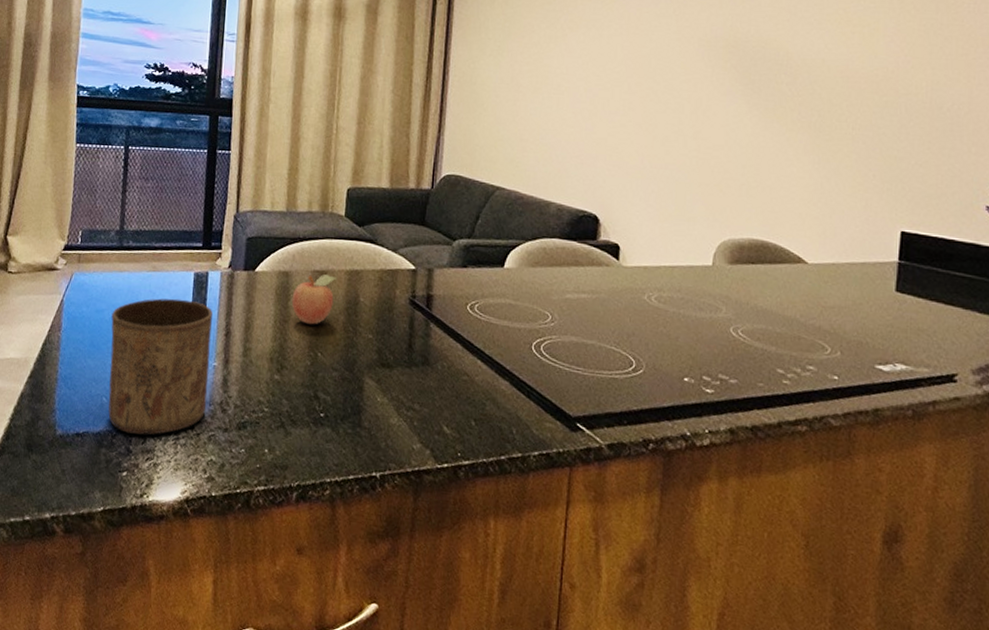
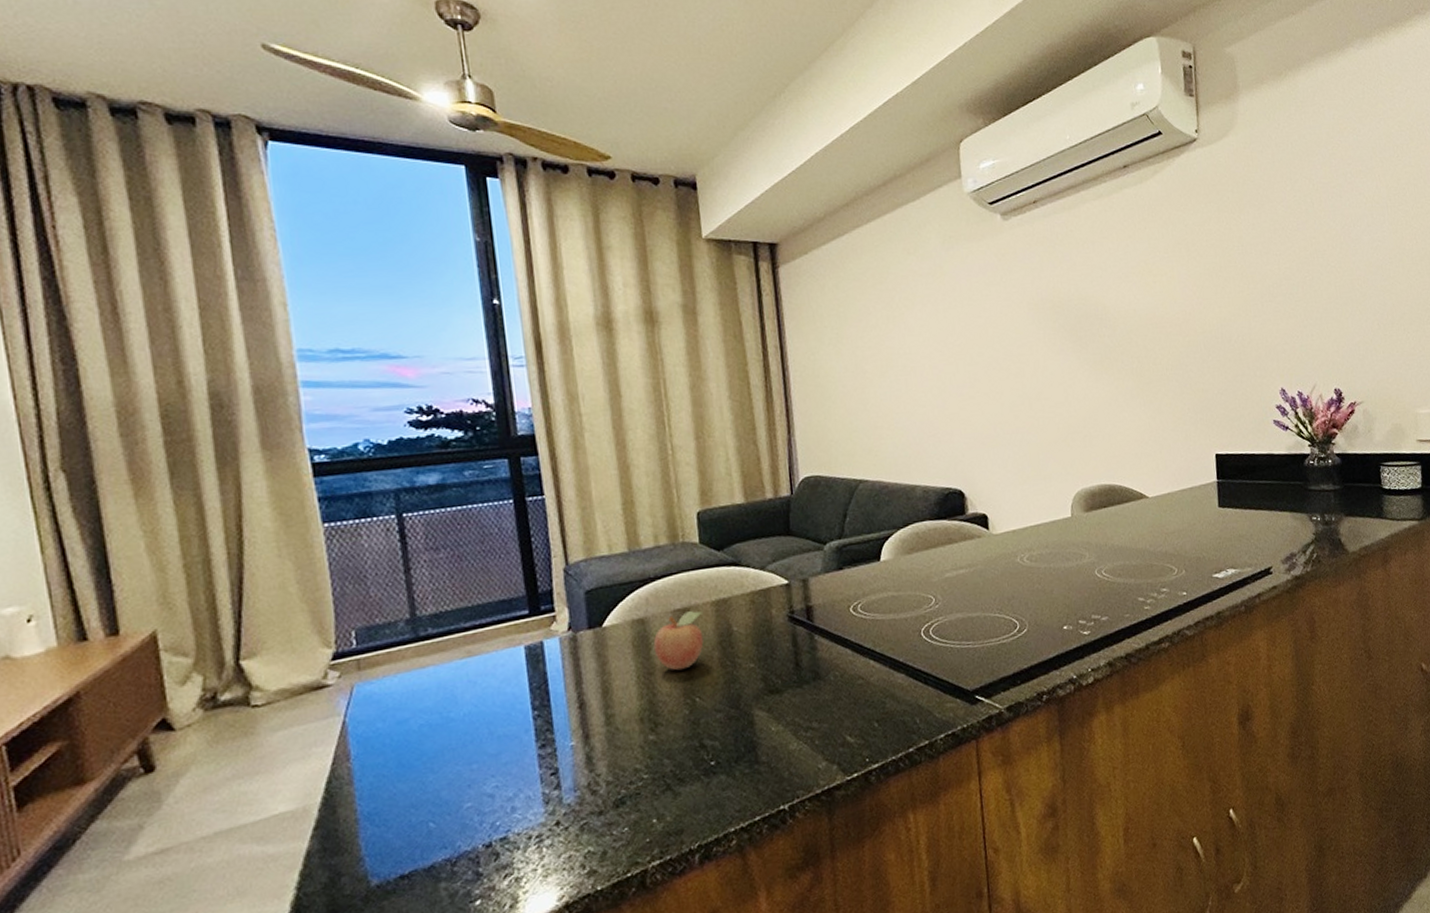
cup: present [108,298,213,435] -> none [420,678,572,855]

